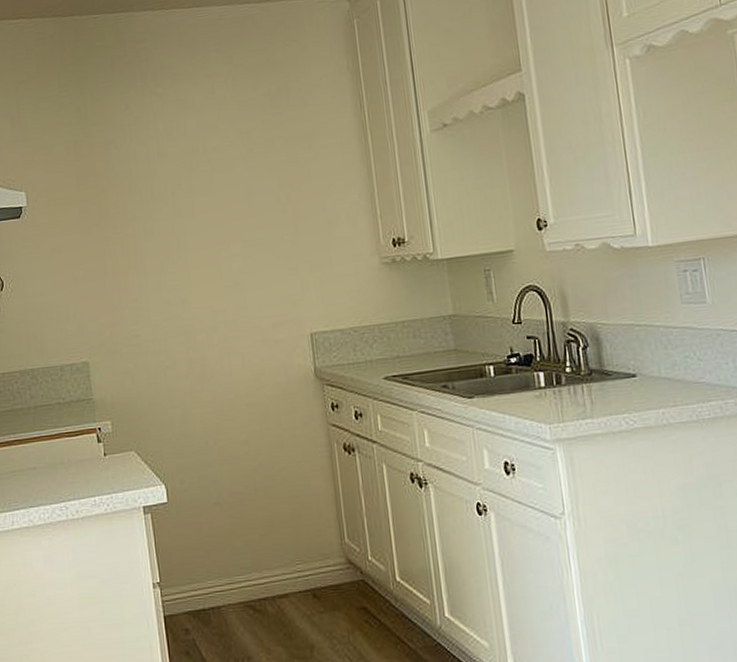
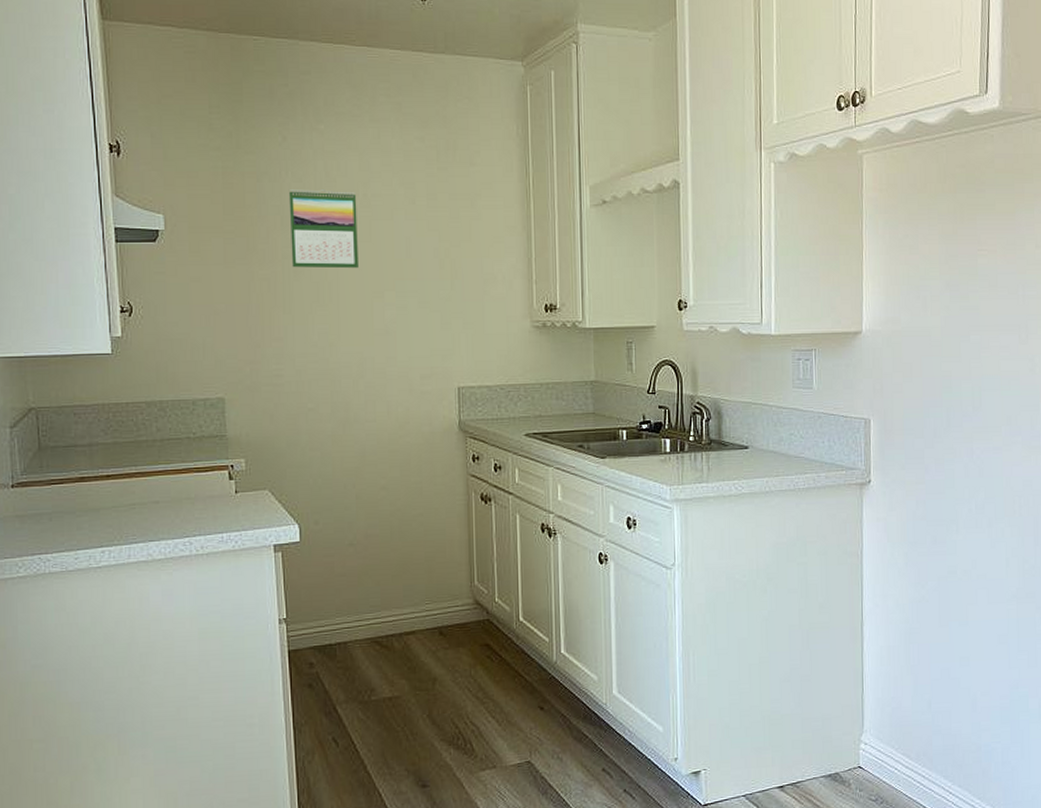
calendar: none [134,148,204,229] -> present [288,189,358,269]

